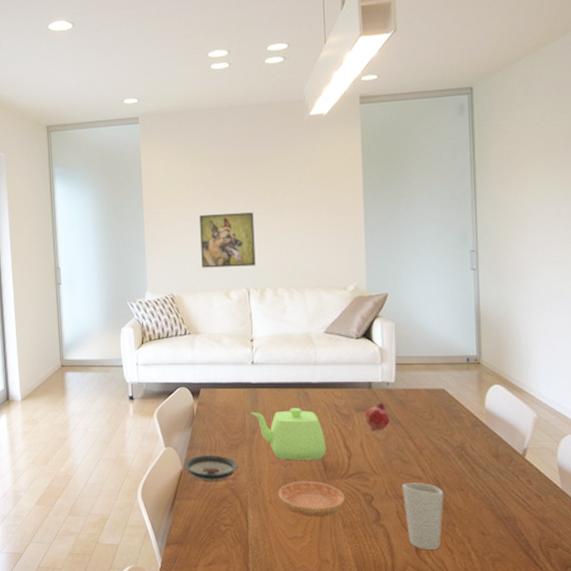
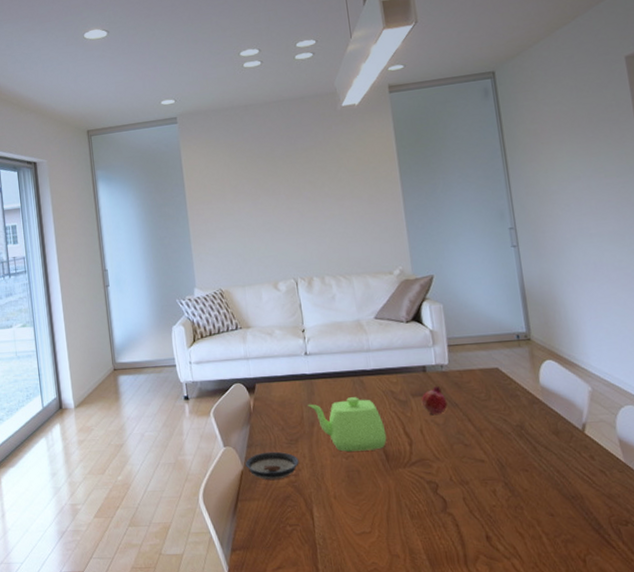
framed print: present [199,212,256,268] -> none [242,203,302,261]
saucer: present [278,481,345,516] -> none [342,472,410,509]
cup: present [402,482,444,551] -> none [466,466,511,537]

